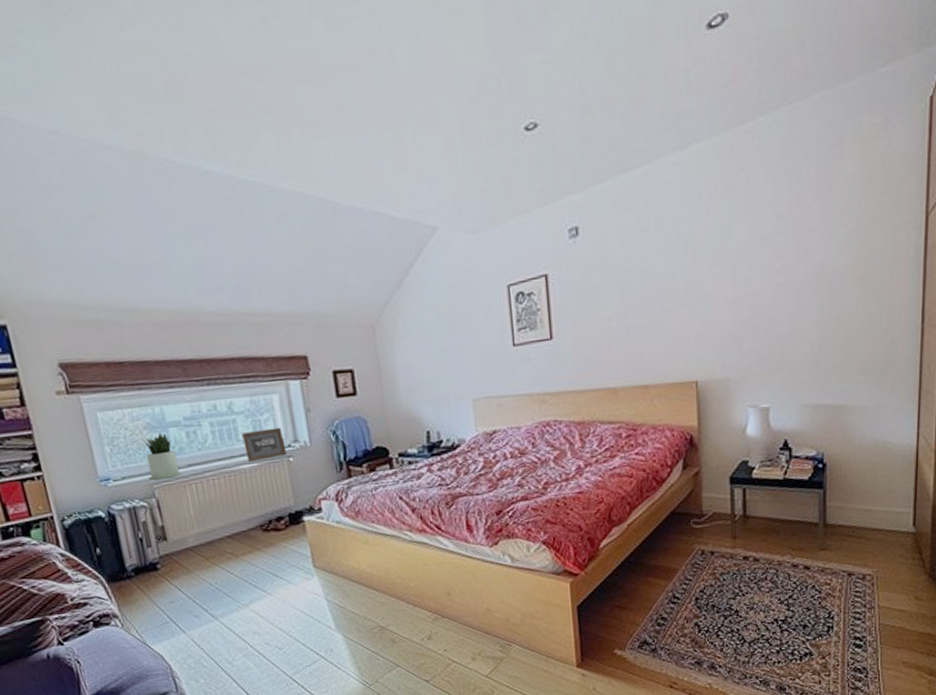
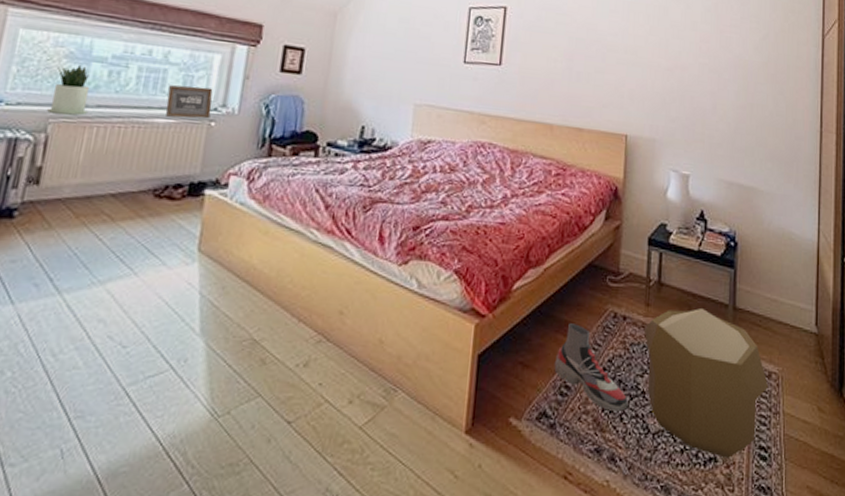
athletic shoe: none [649,566,723,631] -> present [554,323,628,411]
pouf: none [732,531,863,652] -> present [643,309,769,458]

